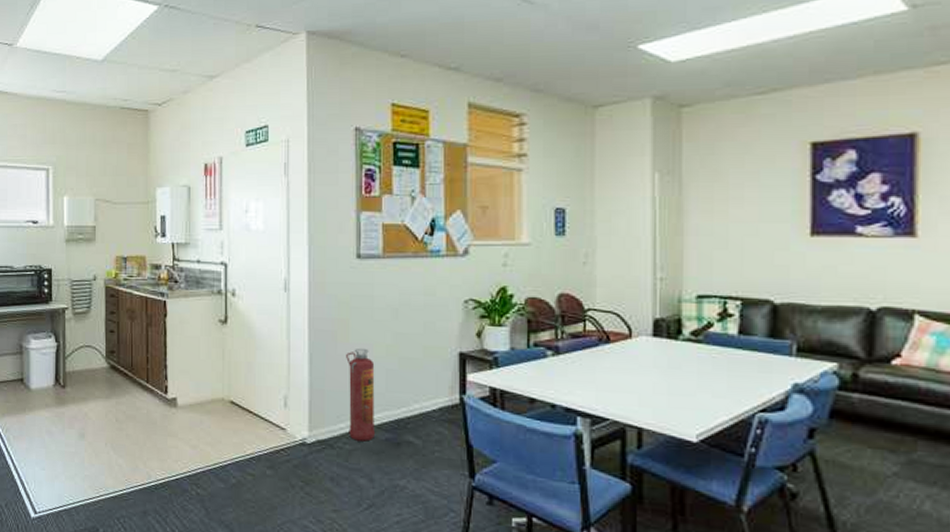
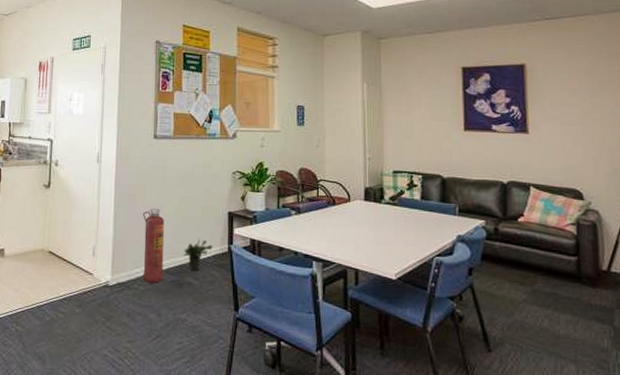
potted plant: none [401,387,439,428] -> present [184,239,212,272]

